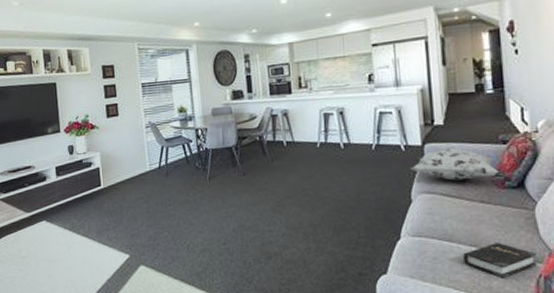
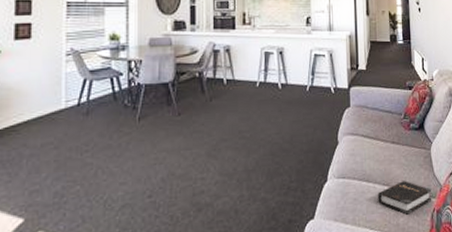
decorative pillow: present [410,148,500,181] -> none [338,92,407,123]

